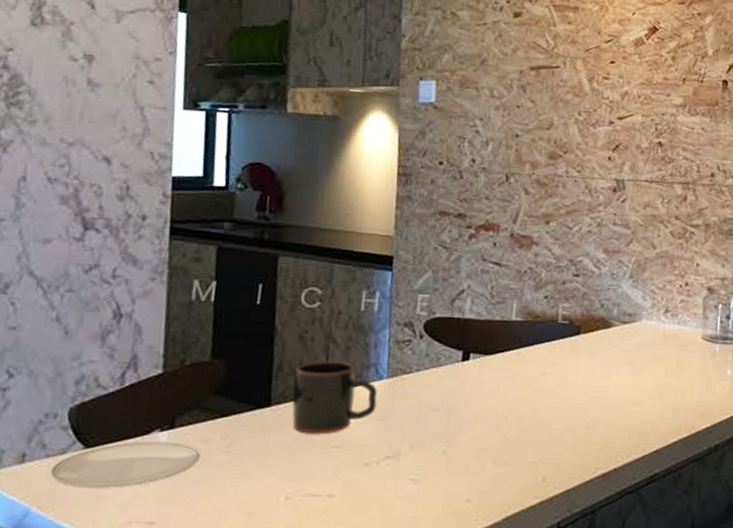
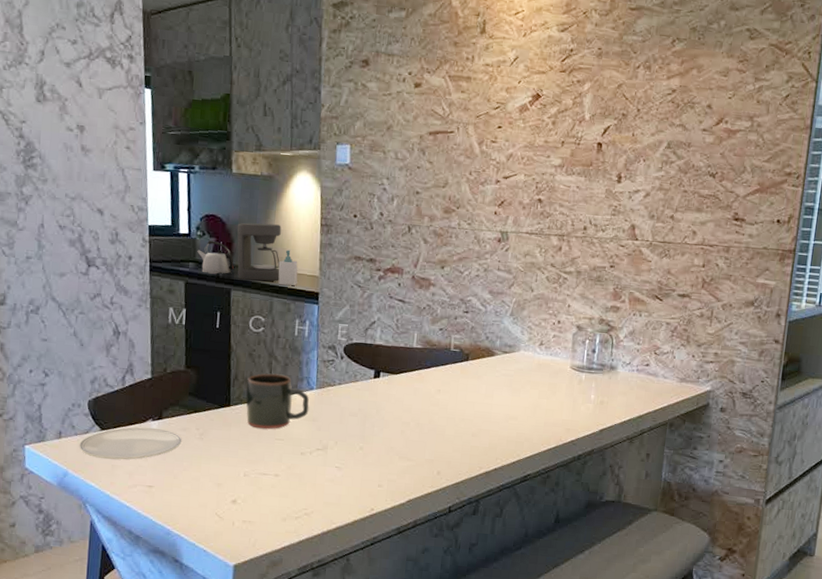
kettle: none [236,194,284,238] -> present [197,240,234,275]
coffee maker: none [288,172,348,245] -> present [237,222,282,282]
soap bottle: none [341,204,367,250] -> present [278,249,298,287]

